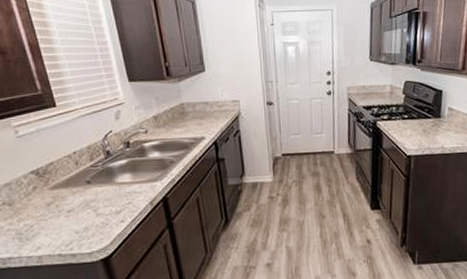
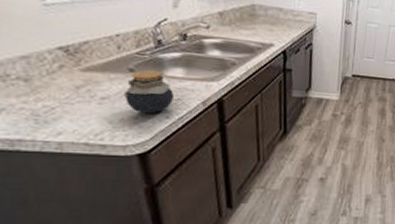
jar: none [85,179,126,221] -> present [124,69,175,114]

